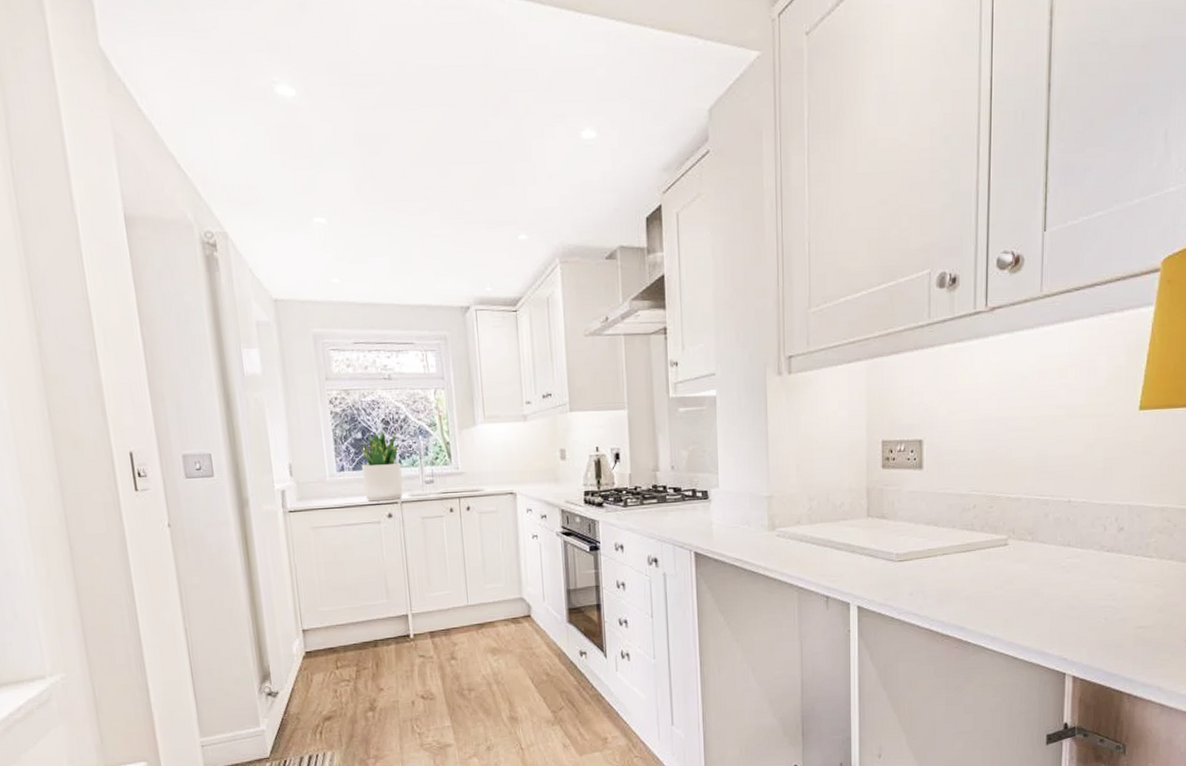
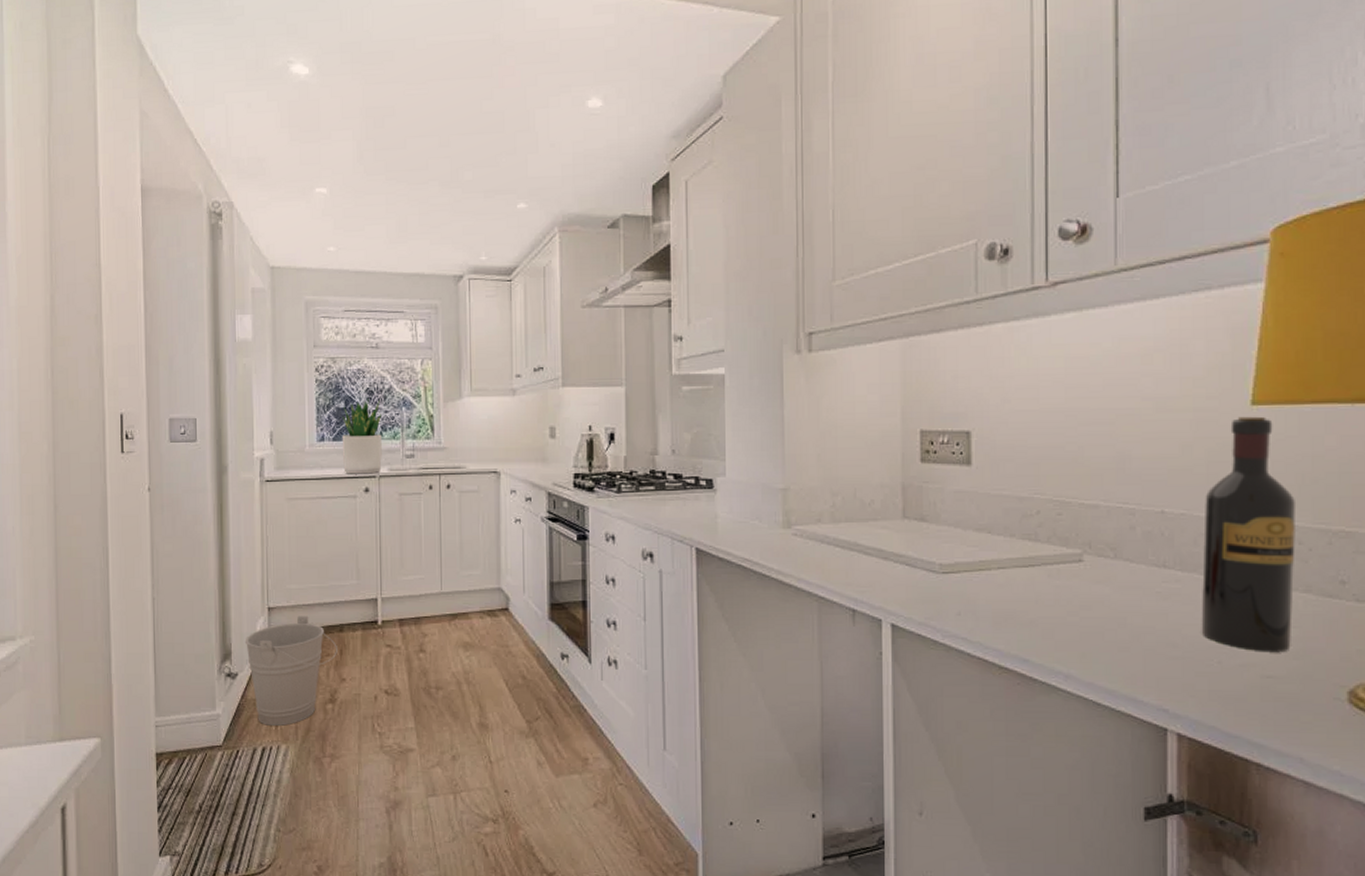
bucket: none [282,635,374,736] -> present [244,615,337,726]
wine bottle: none [1093,419,1168,608] -> present [1201,416,1297,651]

